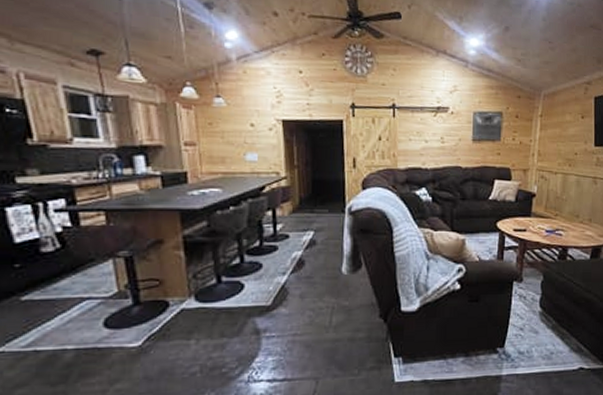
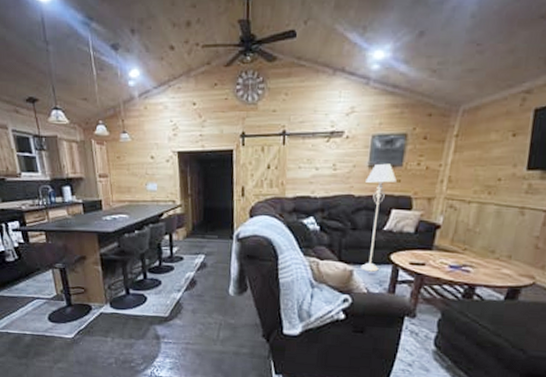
floor lamp: none [471,138,497,240] -> present [361,163,397,272]

